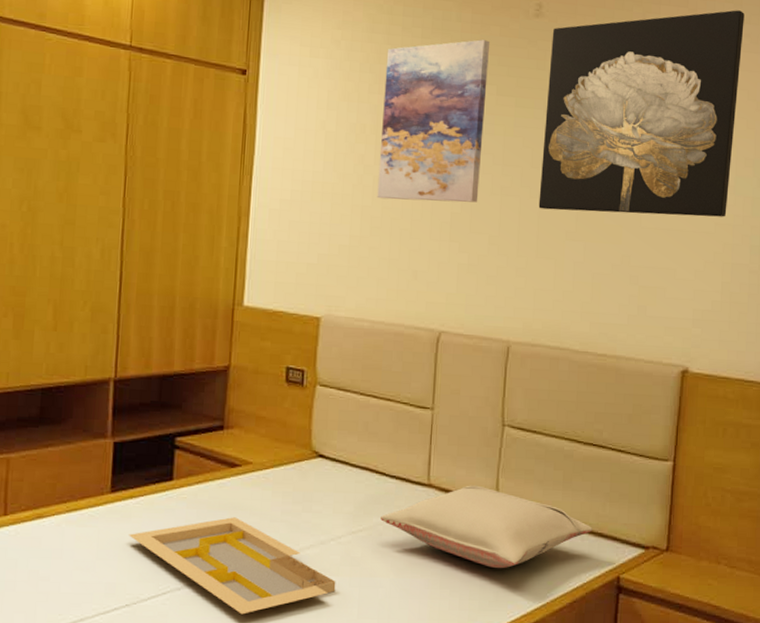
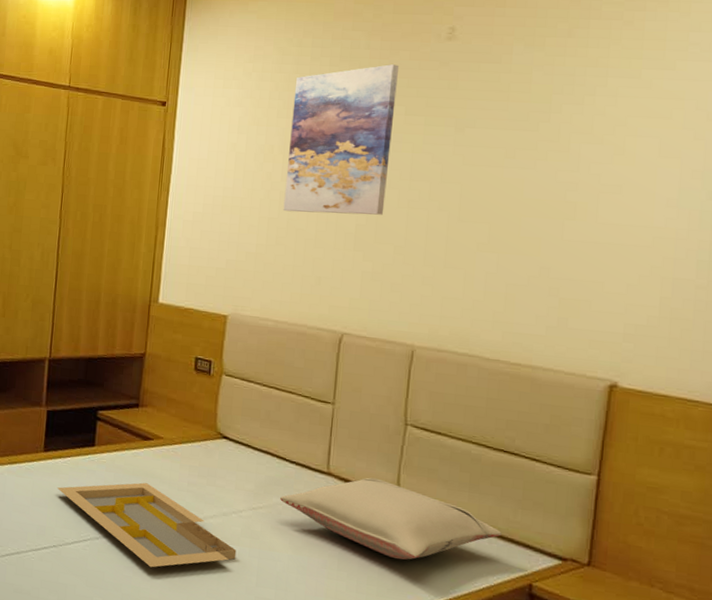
wall art: present [538,10,745,217] -> none [447,19,693,231]

